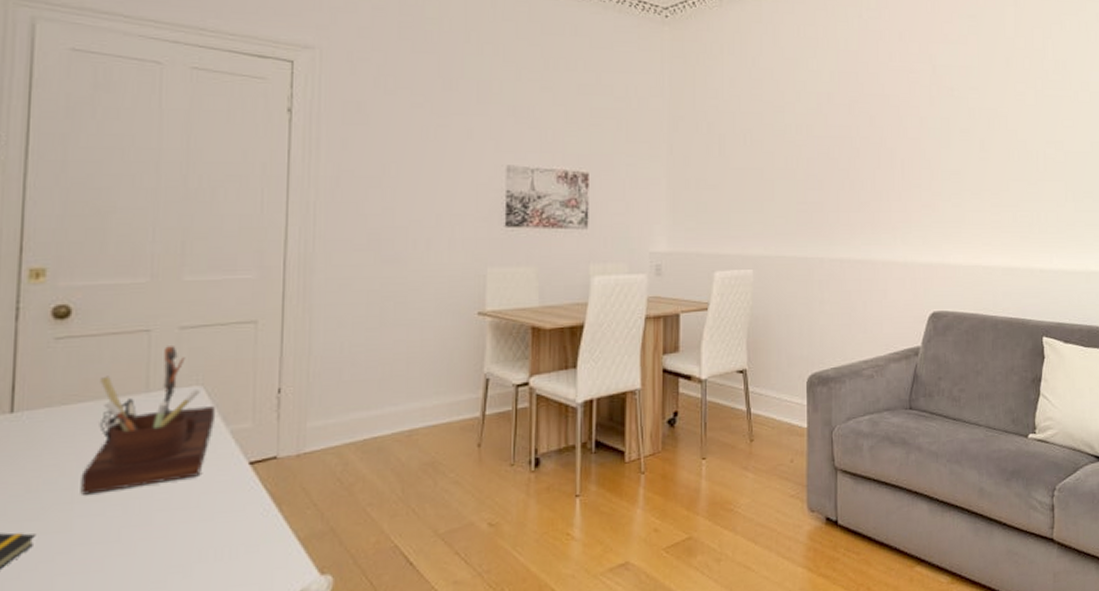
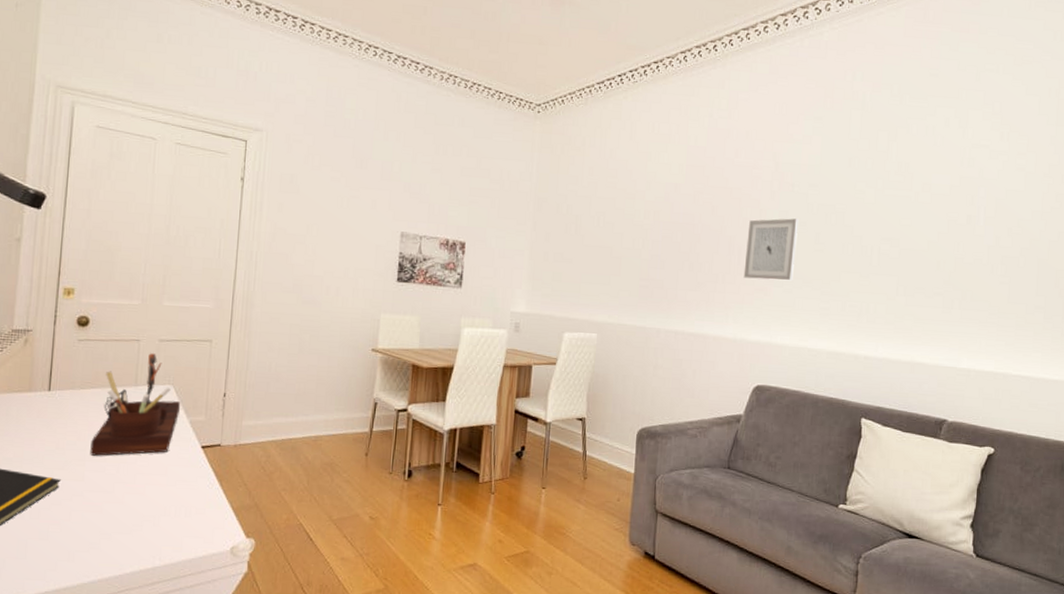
wall art: none [909,125,961,194] -> present [743,218,798,281]

